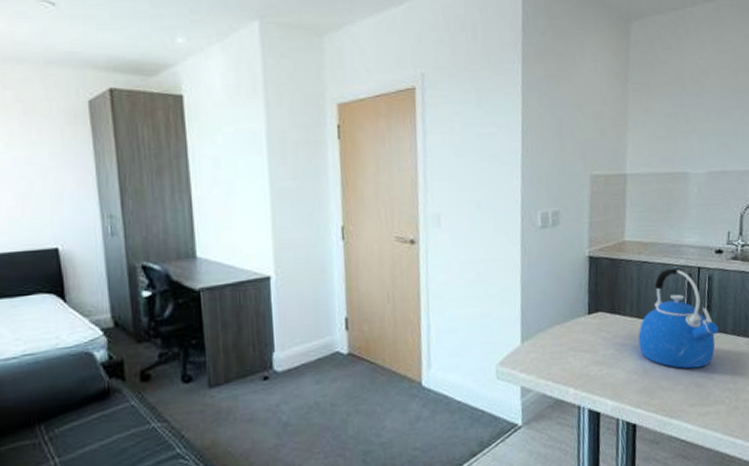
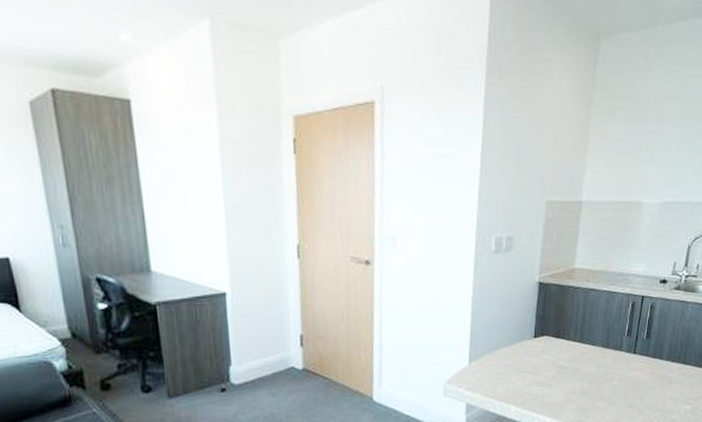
kettle: present [638,268,719,369] -> none [579,296,655,391]

